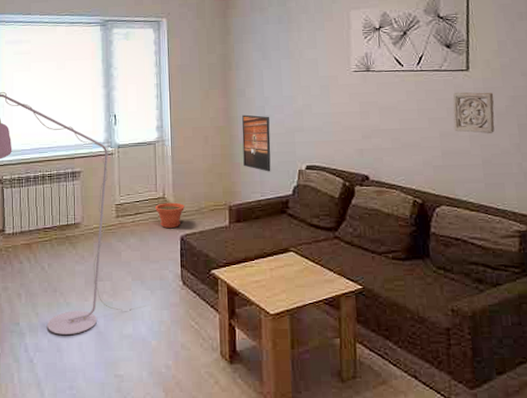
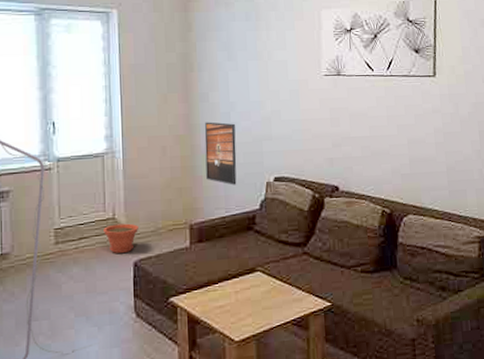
wall ornament: present [452,92,495,134] -> none [420,98,458,141]

